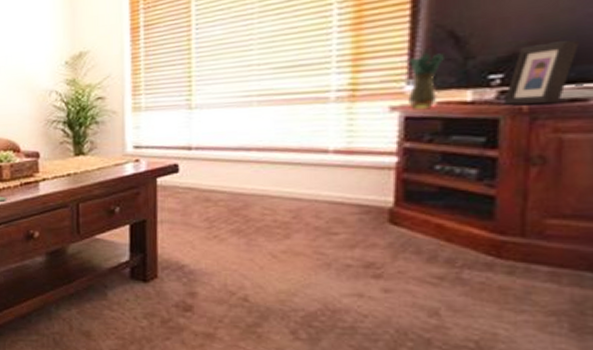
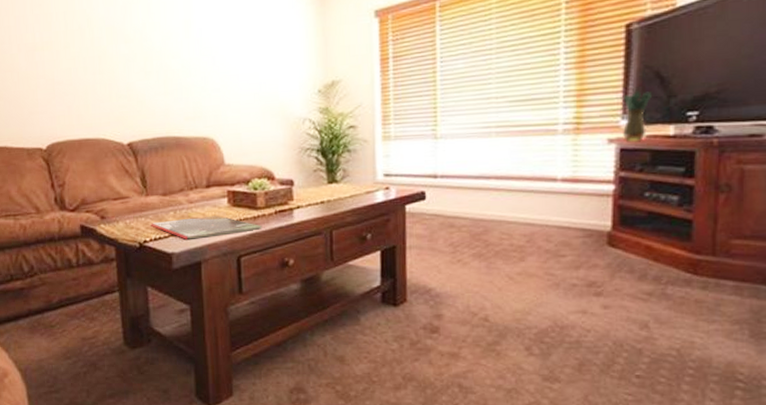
picture frame: present [503,40,579,106] -> none [699,83,756,140]

